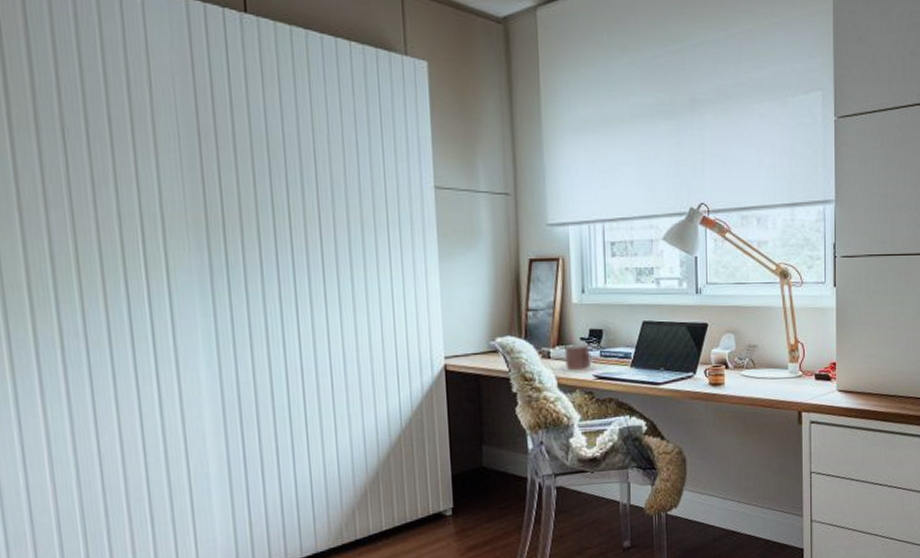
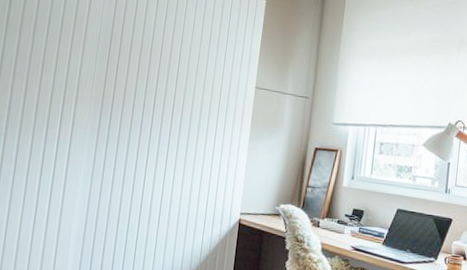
mug: present [564,343,592,373] -> none [329,218,352,243]

